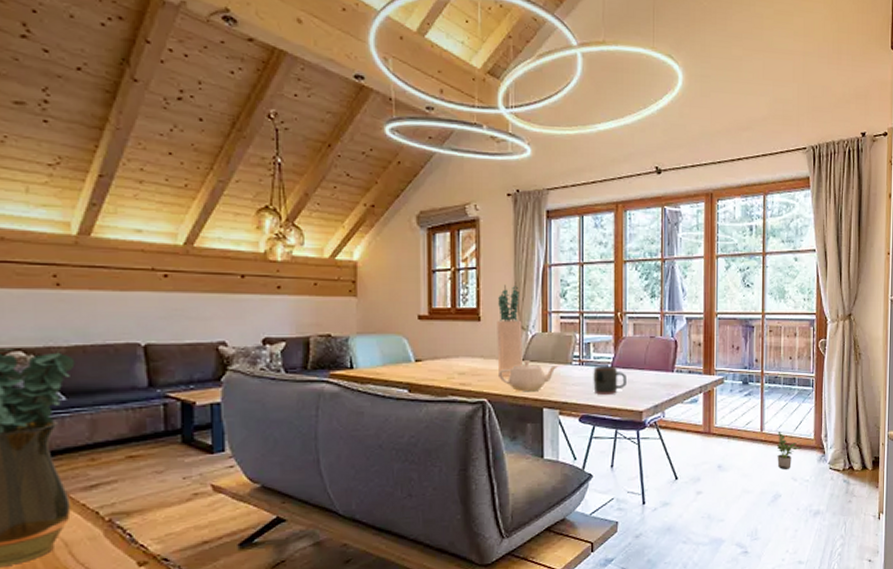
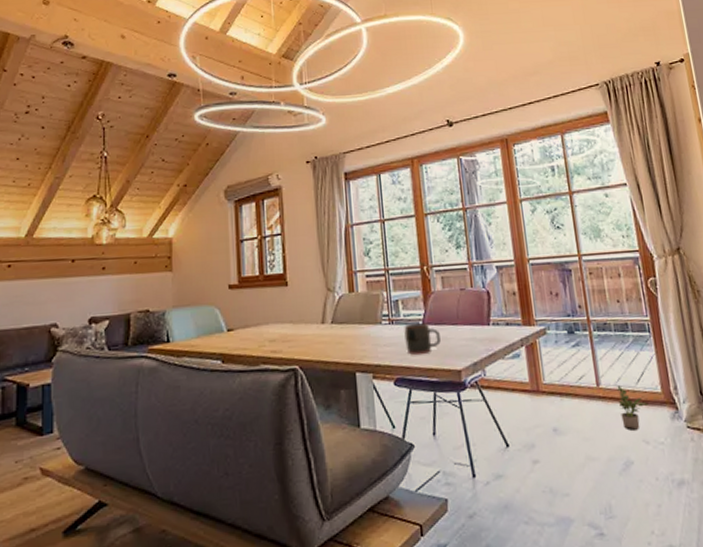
vase: present [497,282,523,378] -> none [304,244,332,343]
teapot: present [499,360,559,392] -> none [308,323,369,357]

